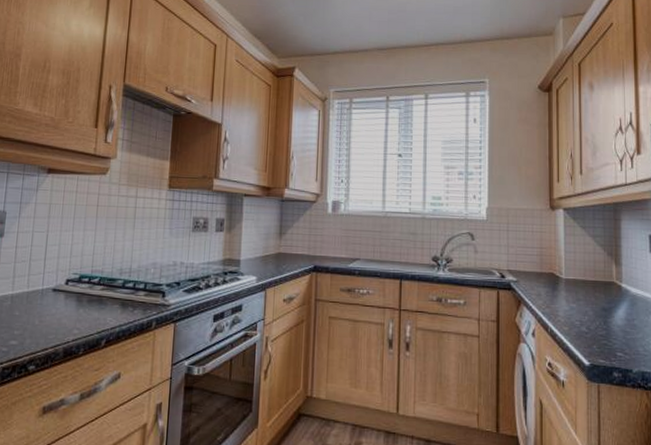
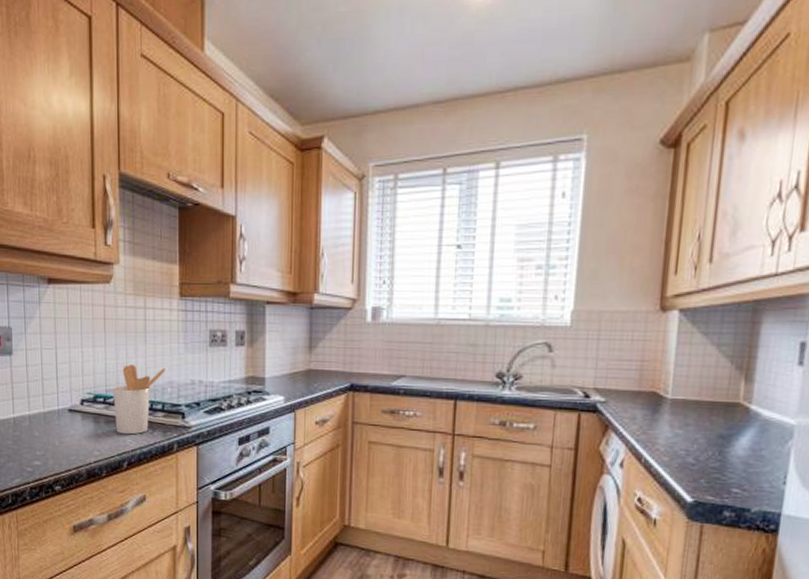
utensil holder: none [97,247,151,313] -> present [113,365,166,435]

